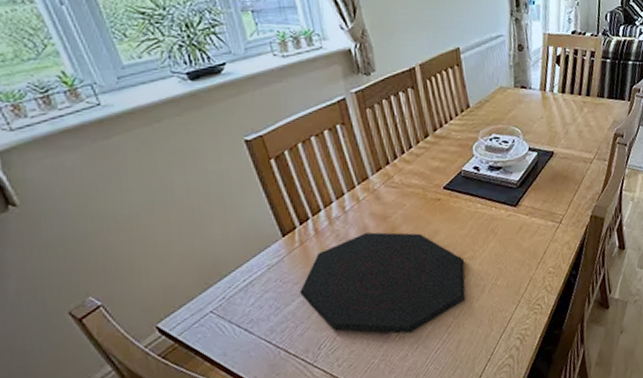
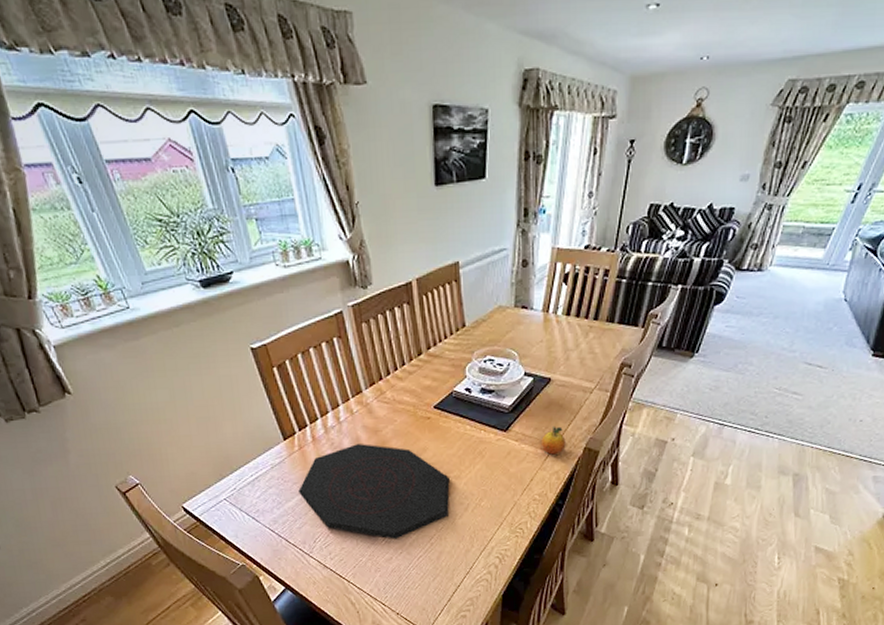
fruit: none [550,197,574,226] -> present [542,426,566,455]

